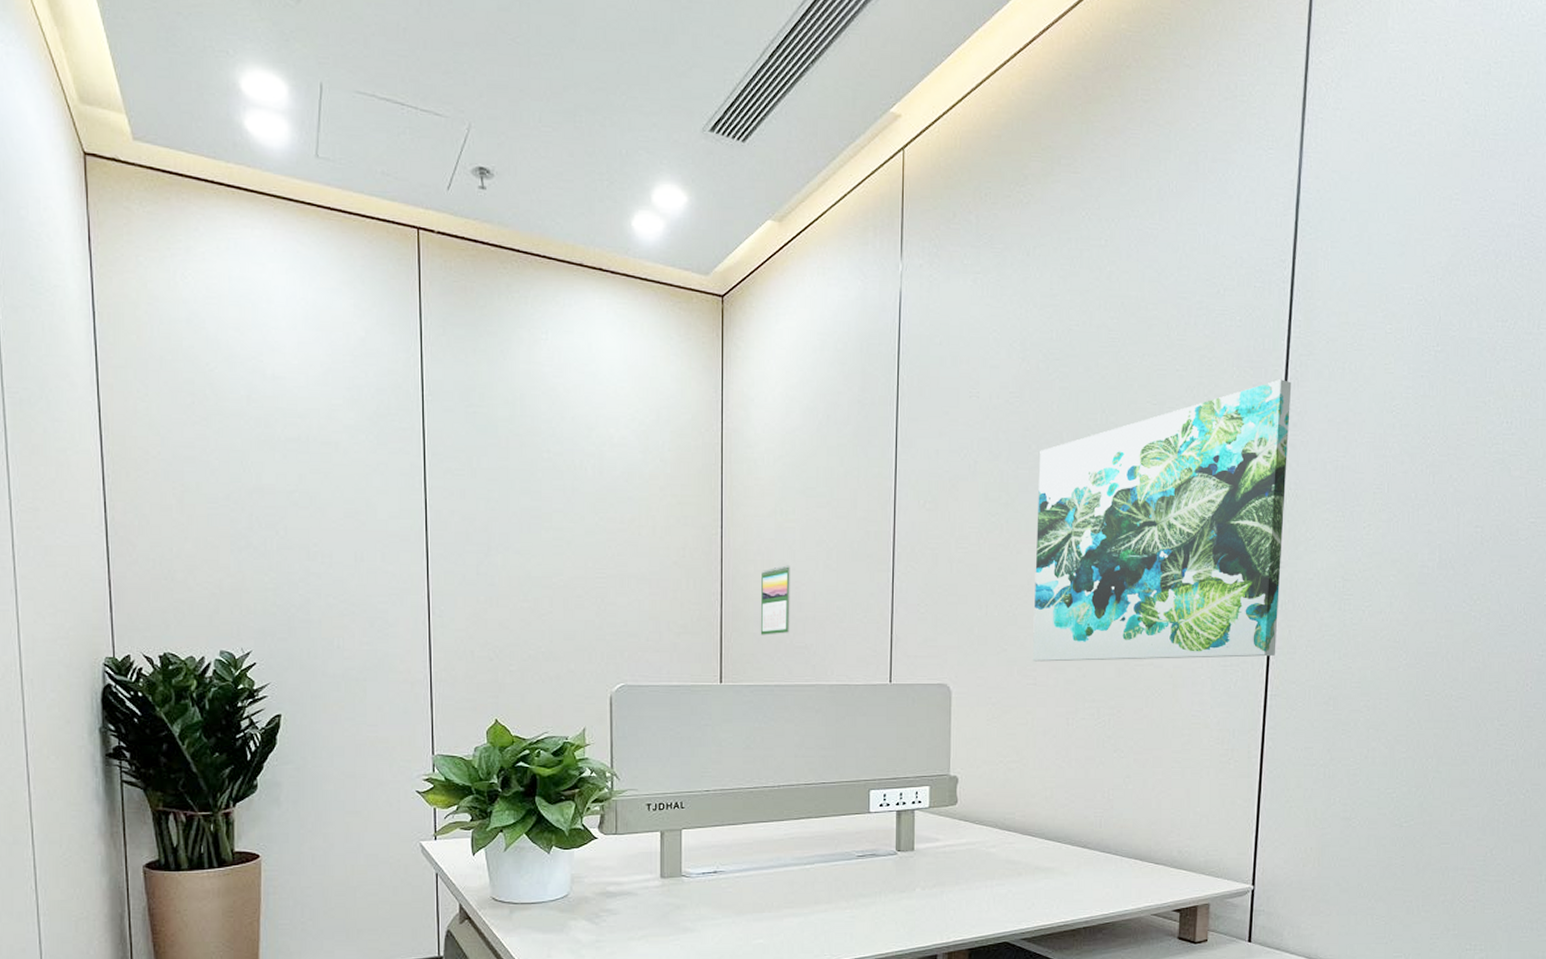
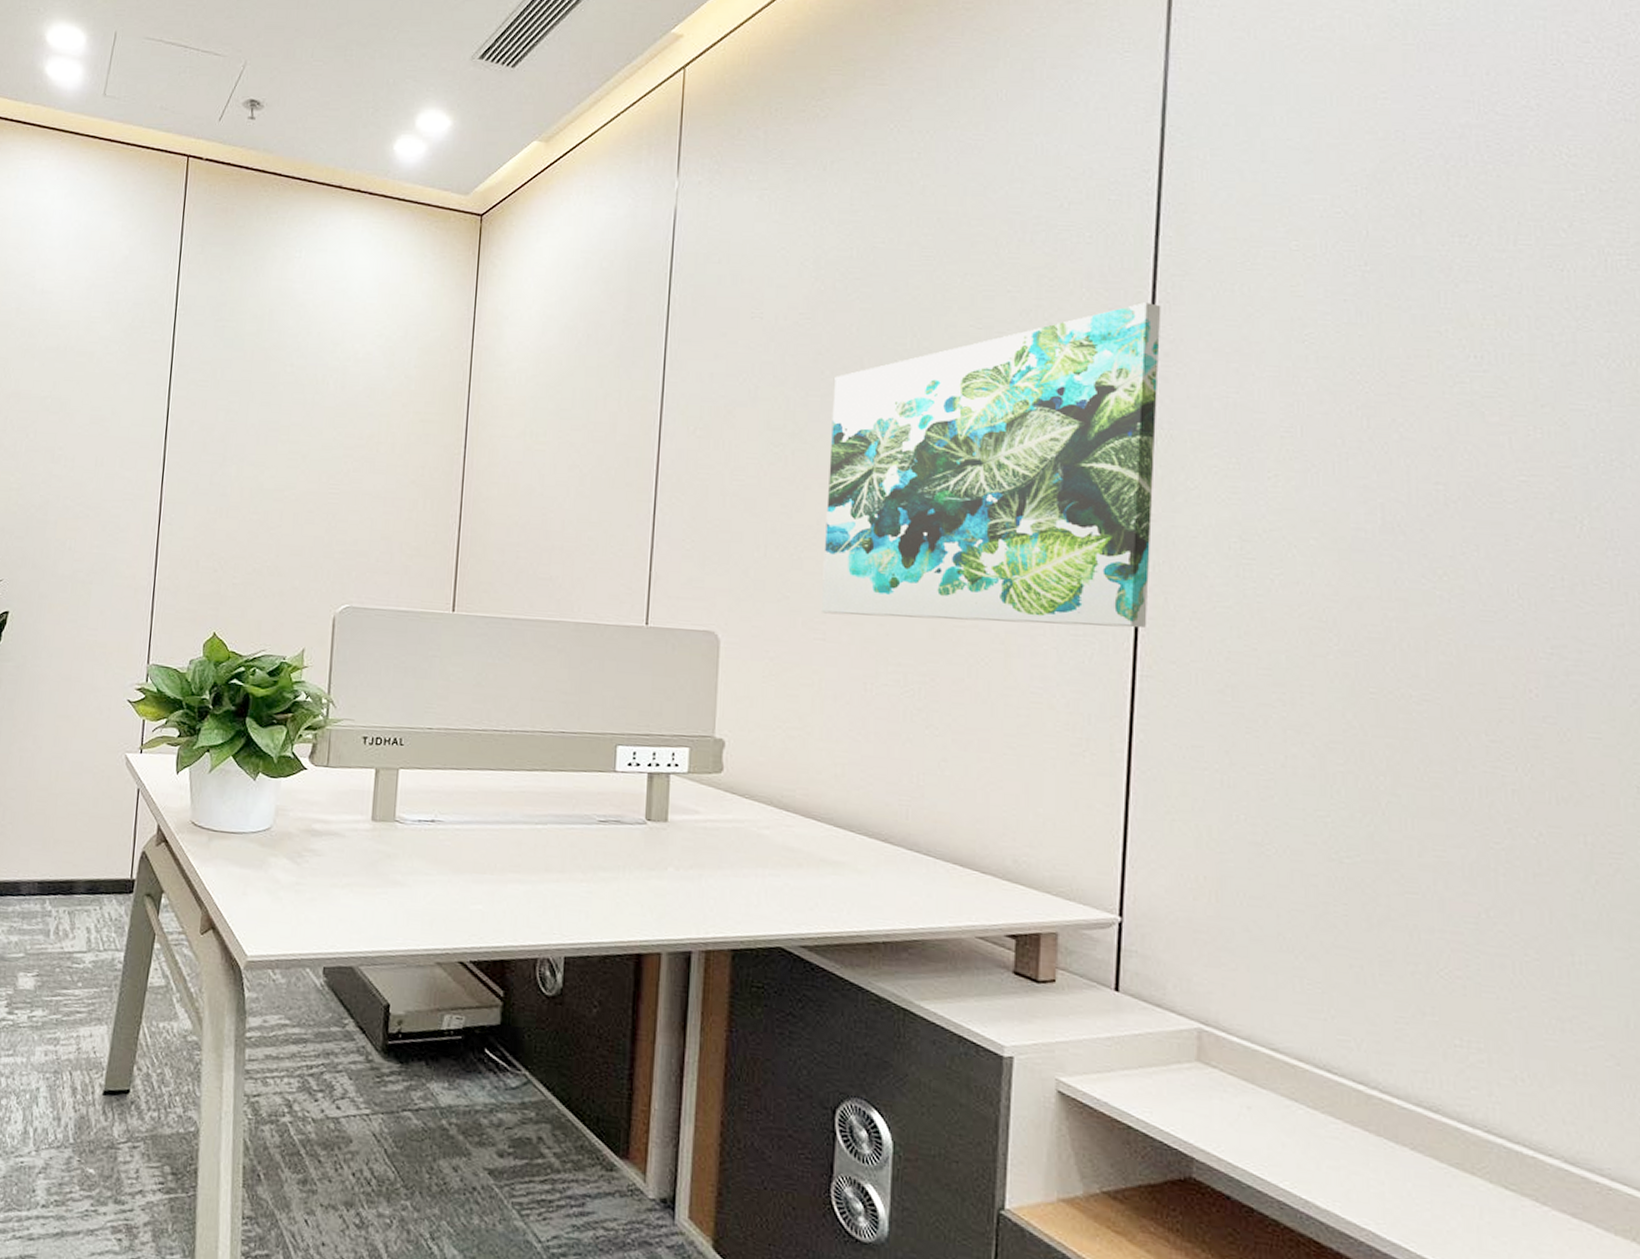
calendar: present [760,565,790,635] -> none [500,489,538,564]

